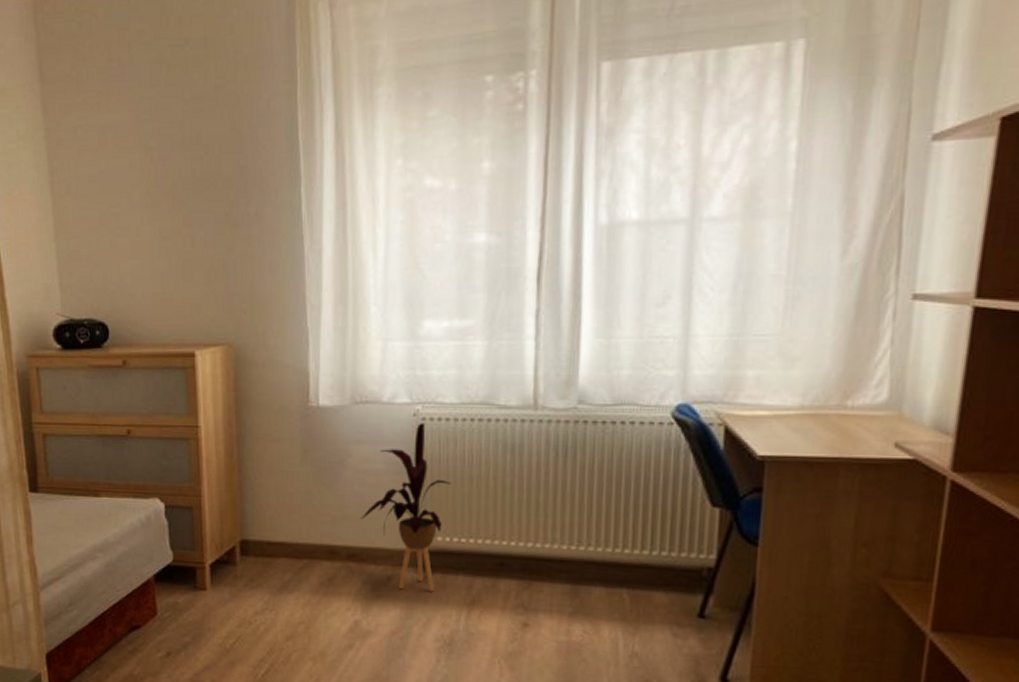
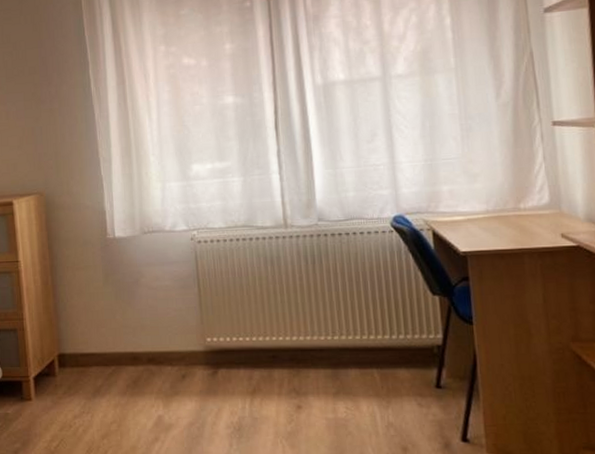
house plant: present [360,423,452,592] -> none [155,245,227,386]

